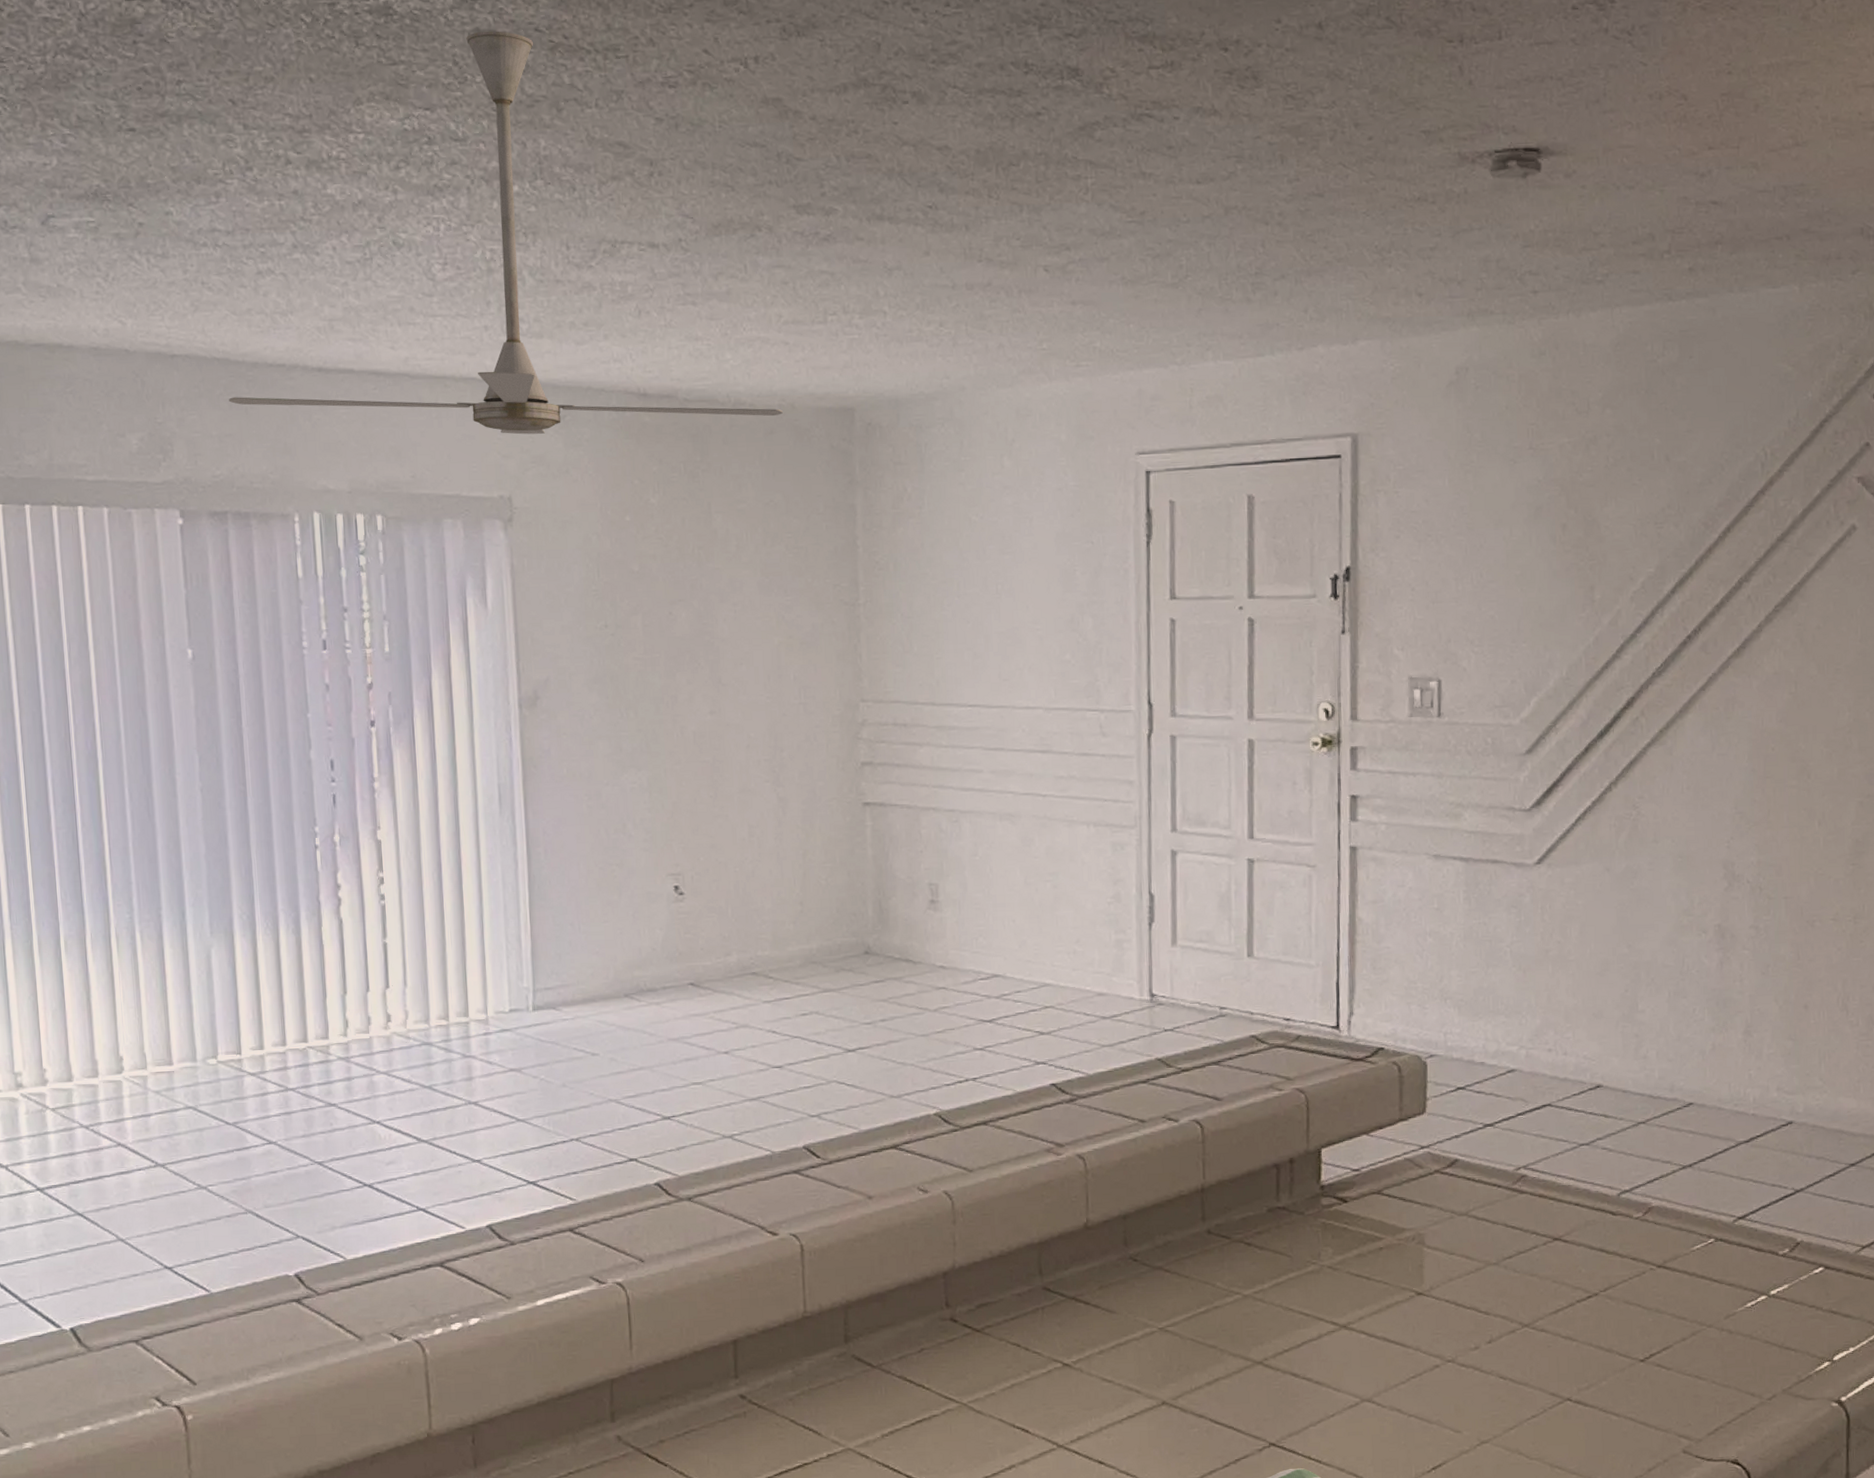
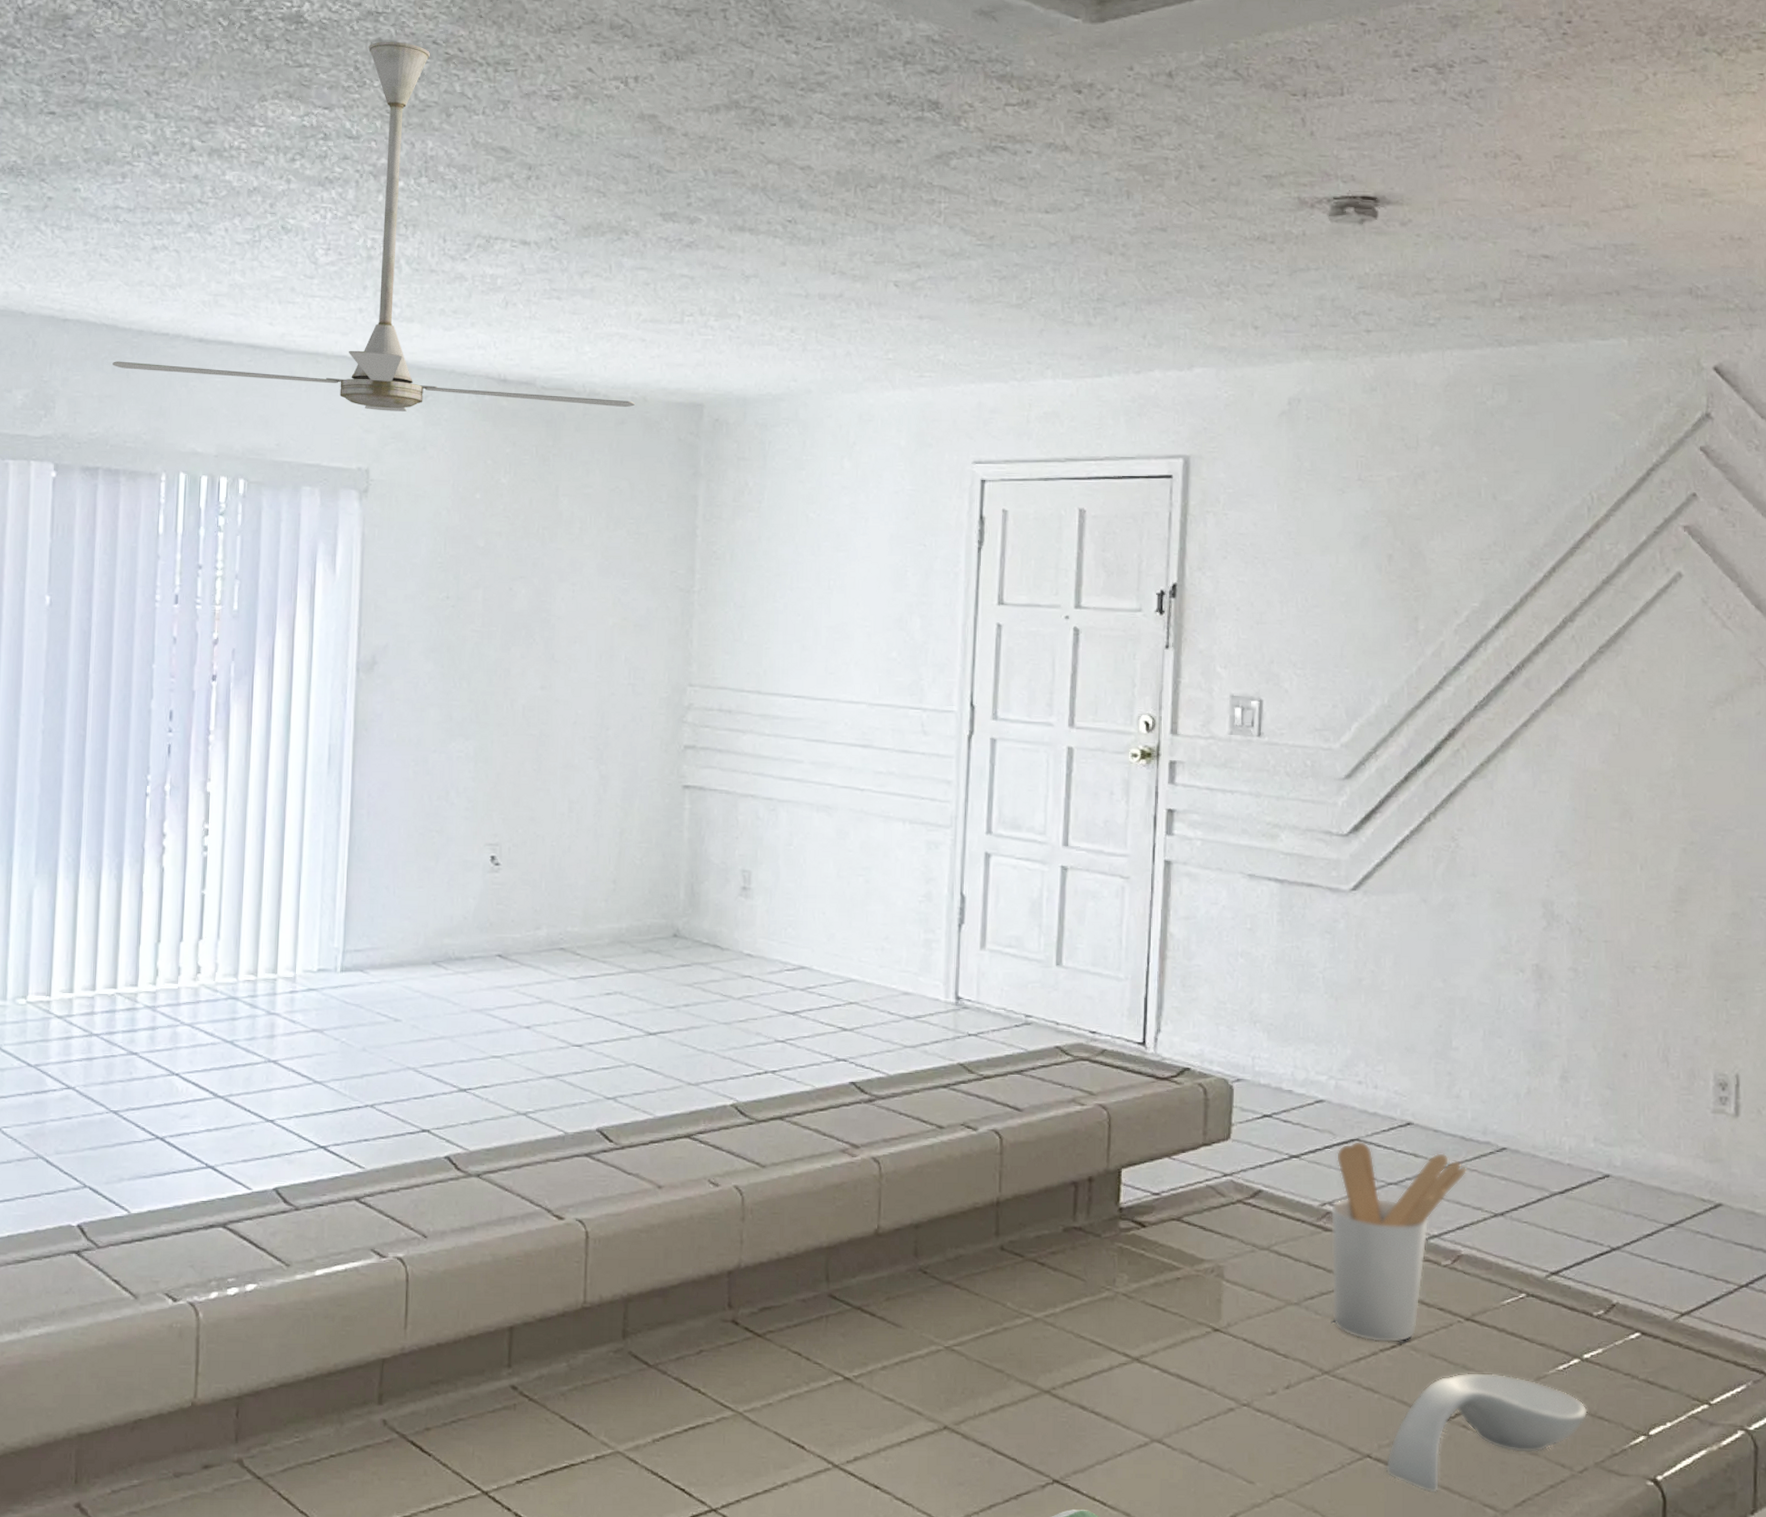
utensil holder: none [1526,1106,1656,1294] -> present [1331,1140,1467,1343]
spoon rest: none [1585,1314,1775,1430] -> present [1385,1372,1588,1494]

